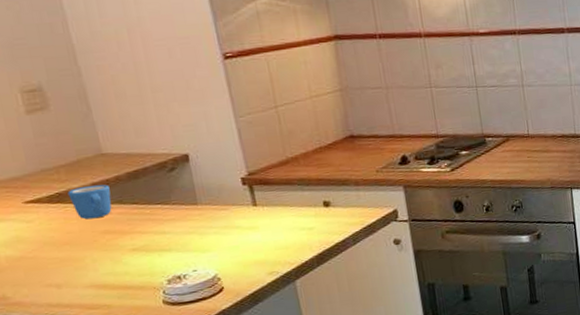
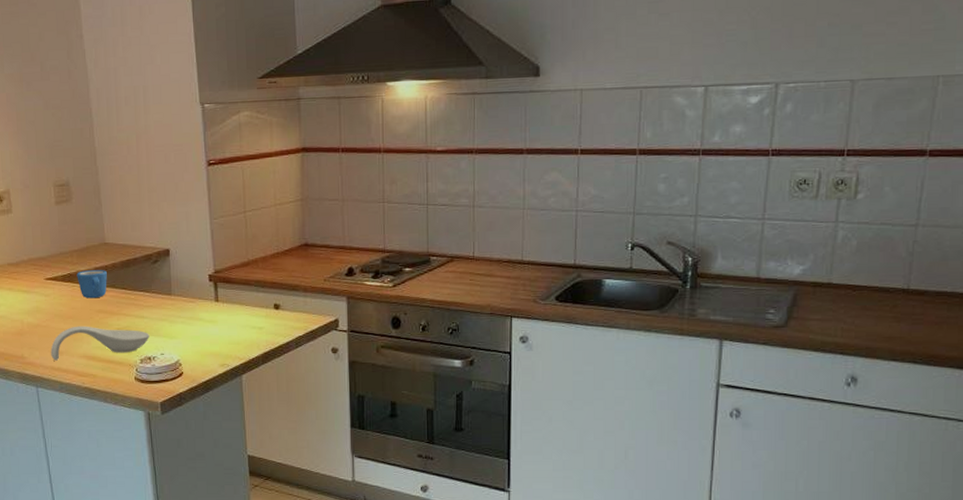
spoon rest: none [43,248,176,296] -> present [51,326,150,361]

